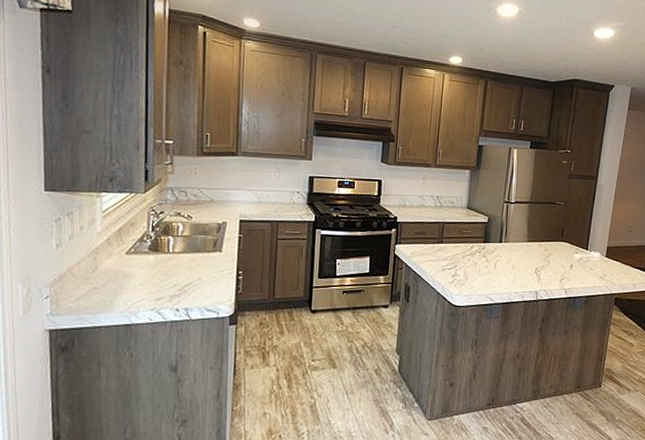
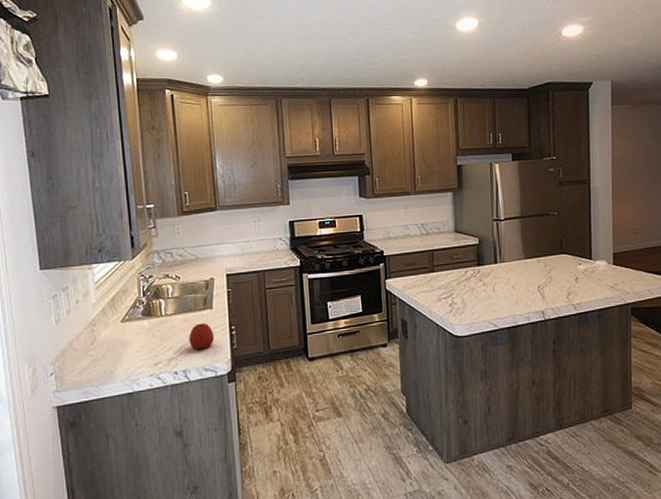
apple: none [194,264,221,290] -> present [189,323,215,349]

